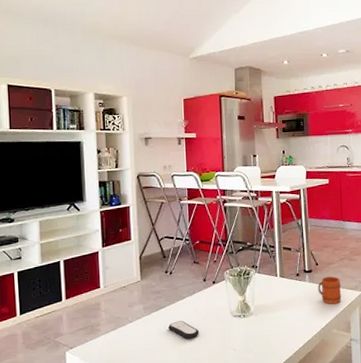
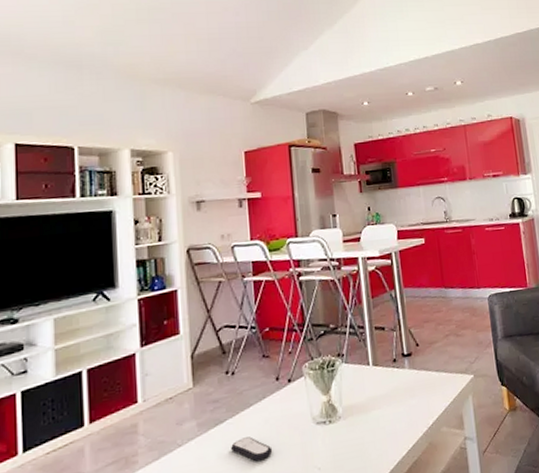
mug: present [317,276,342,304] -> none [420,358,450,395]

